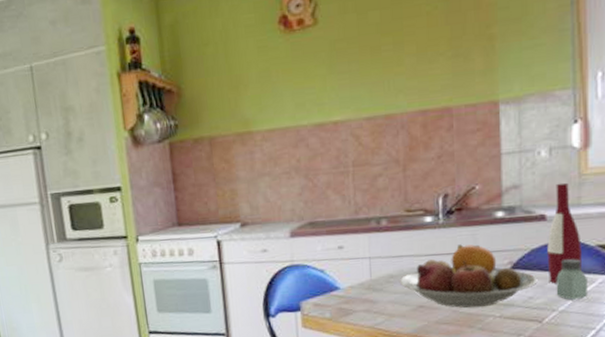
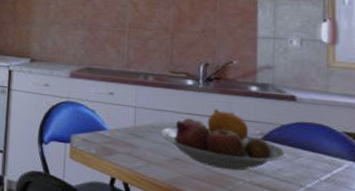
wine bottle: present [547,182,582,284] -> none [296,70,329,162]
saltshaker: present [556,259,589,300] -> none [304,140,335,180]

